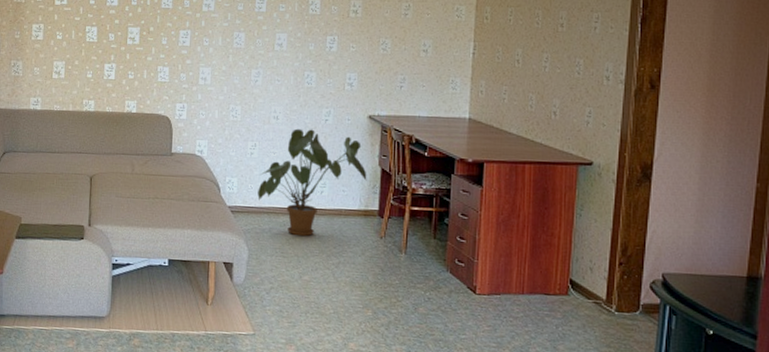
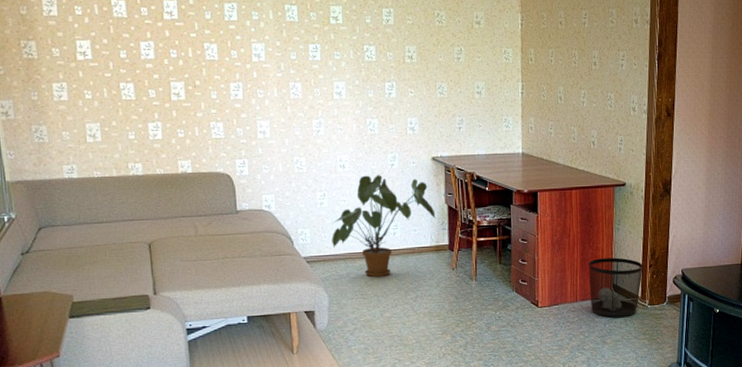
waste bin: none [540,246,610,322] -> present [589,257,643,318]

